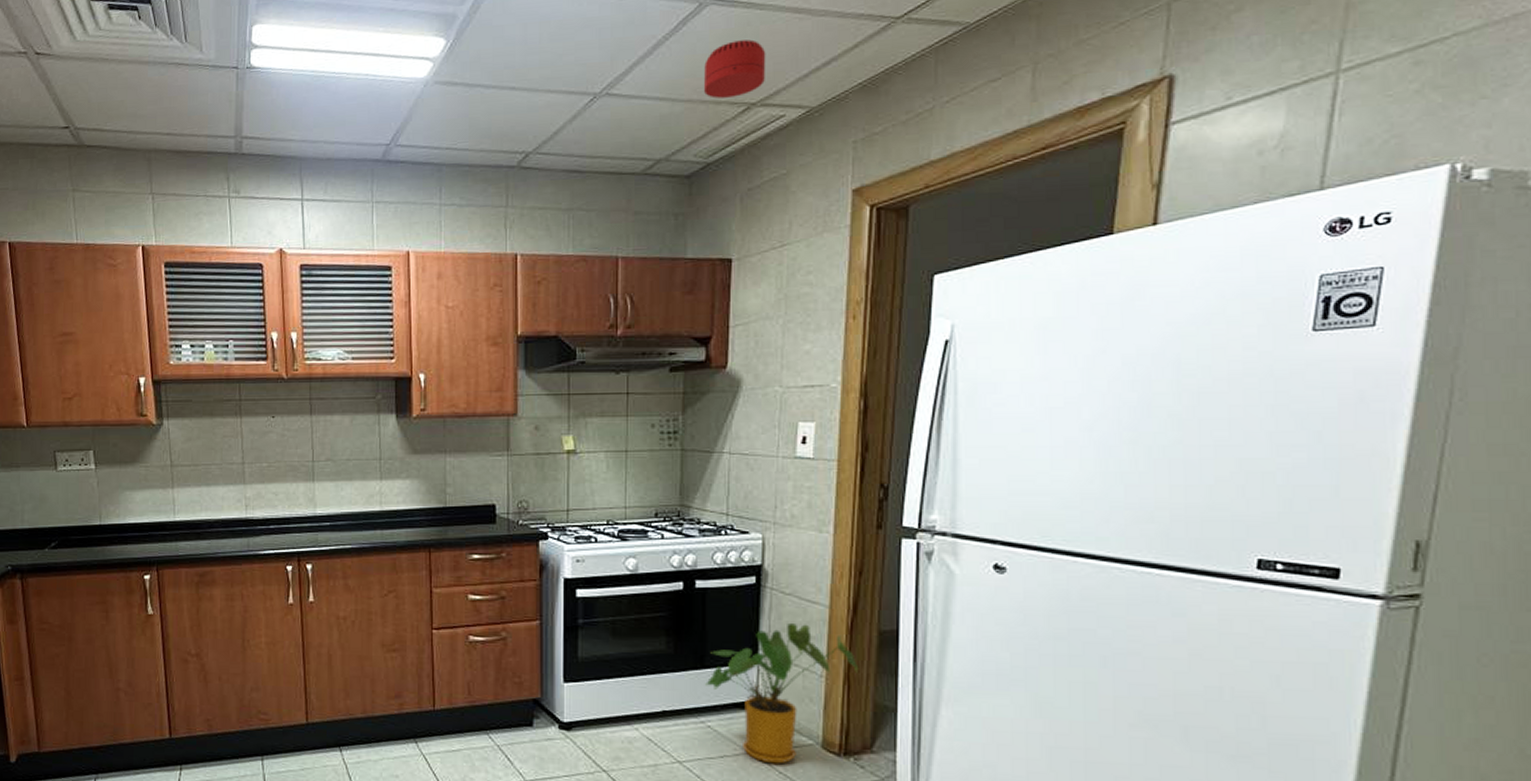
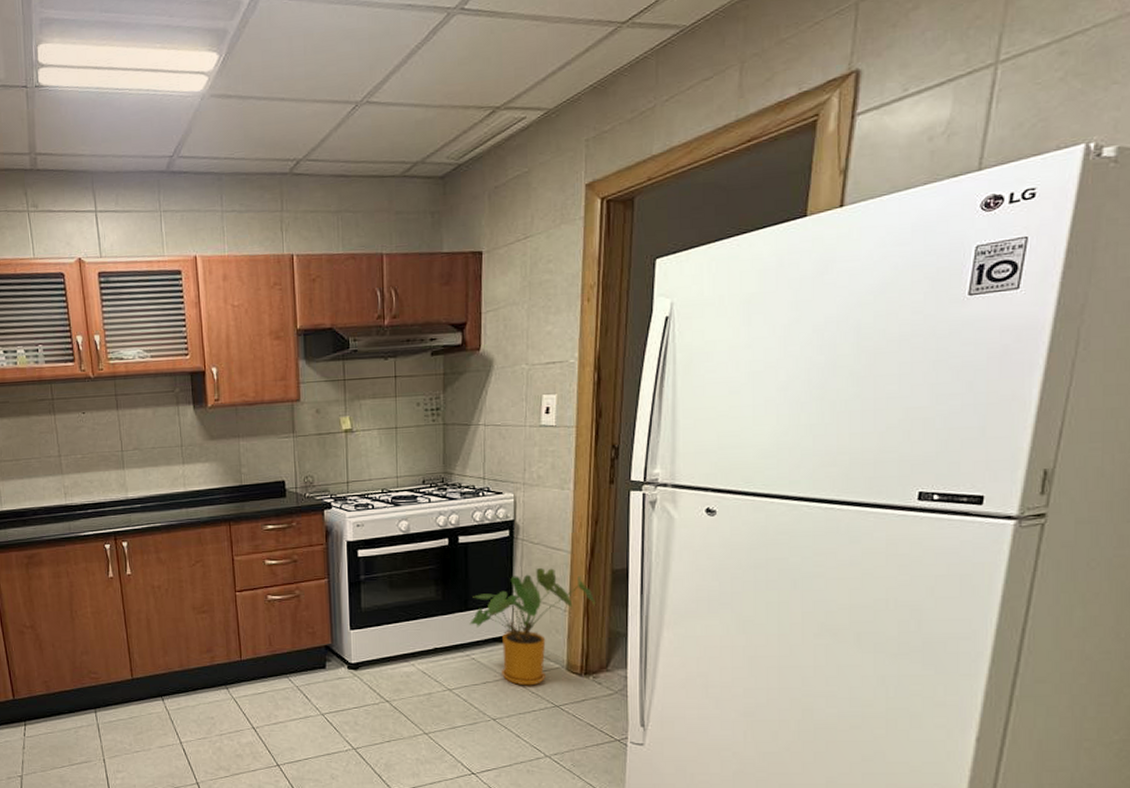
smoke detector: present [704,39,766,98] -> none [453,46,508,103]

